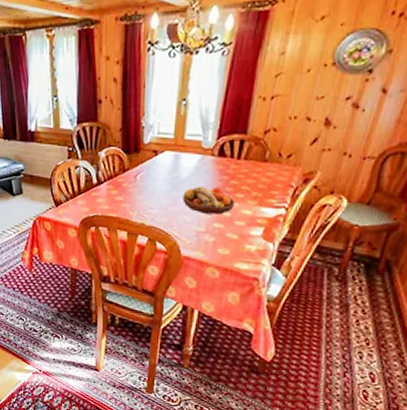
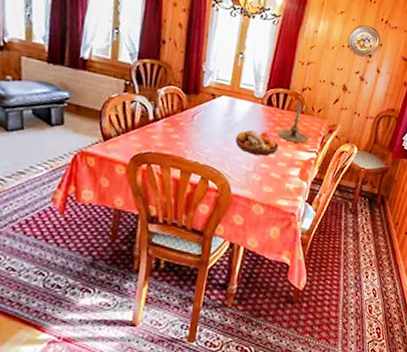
candle holder: none [233,150,276,198] -> present [278,103,309,143]

